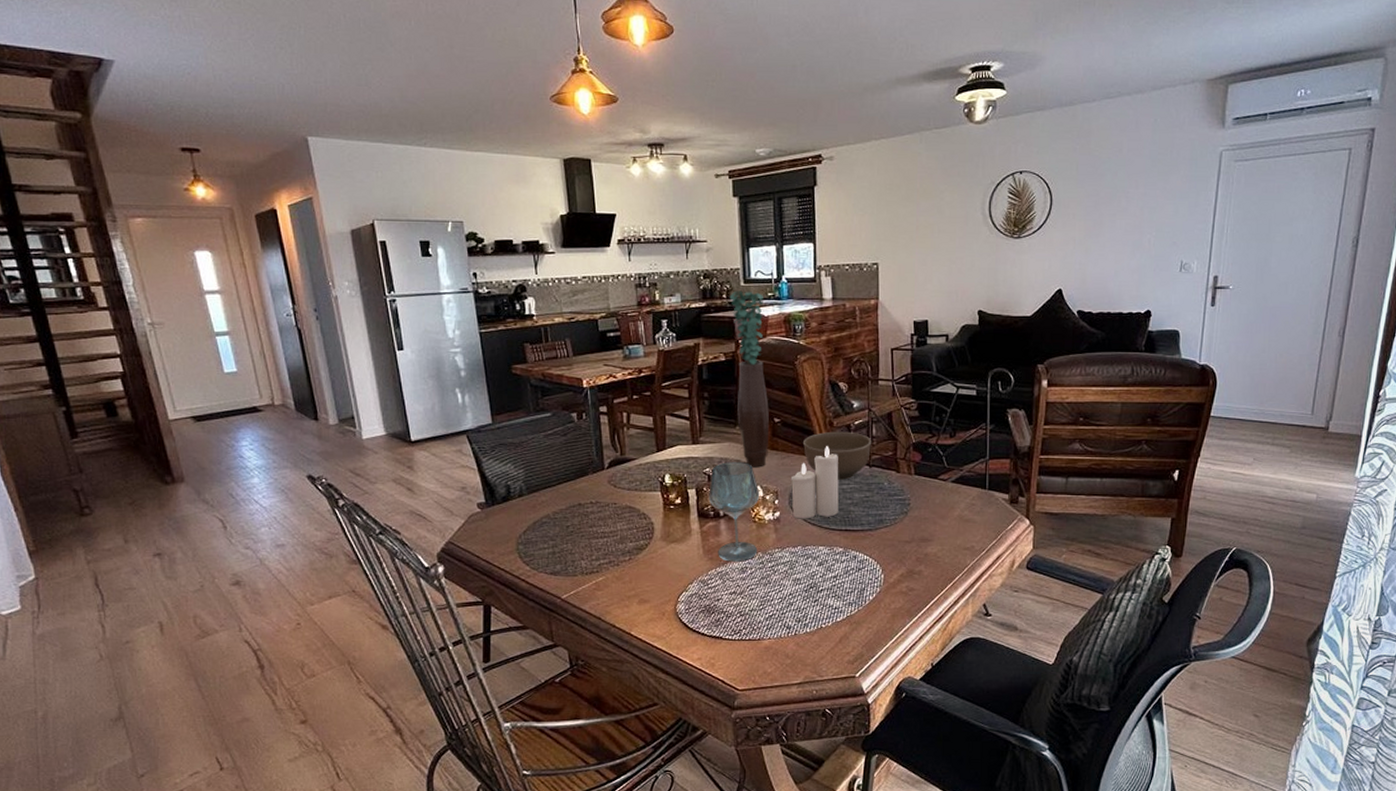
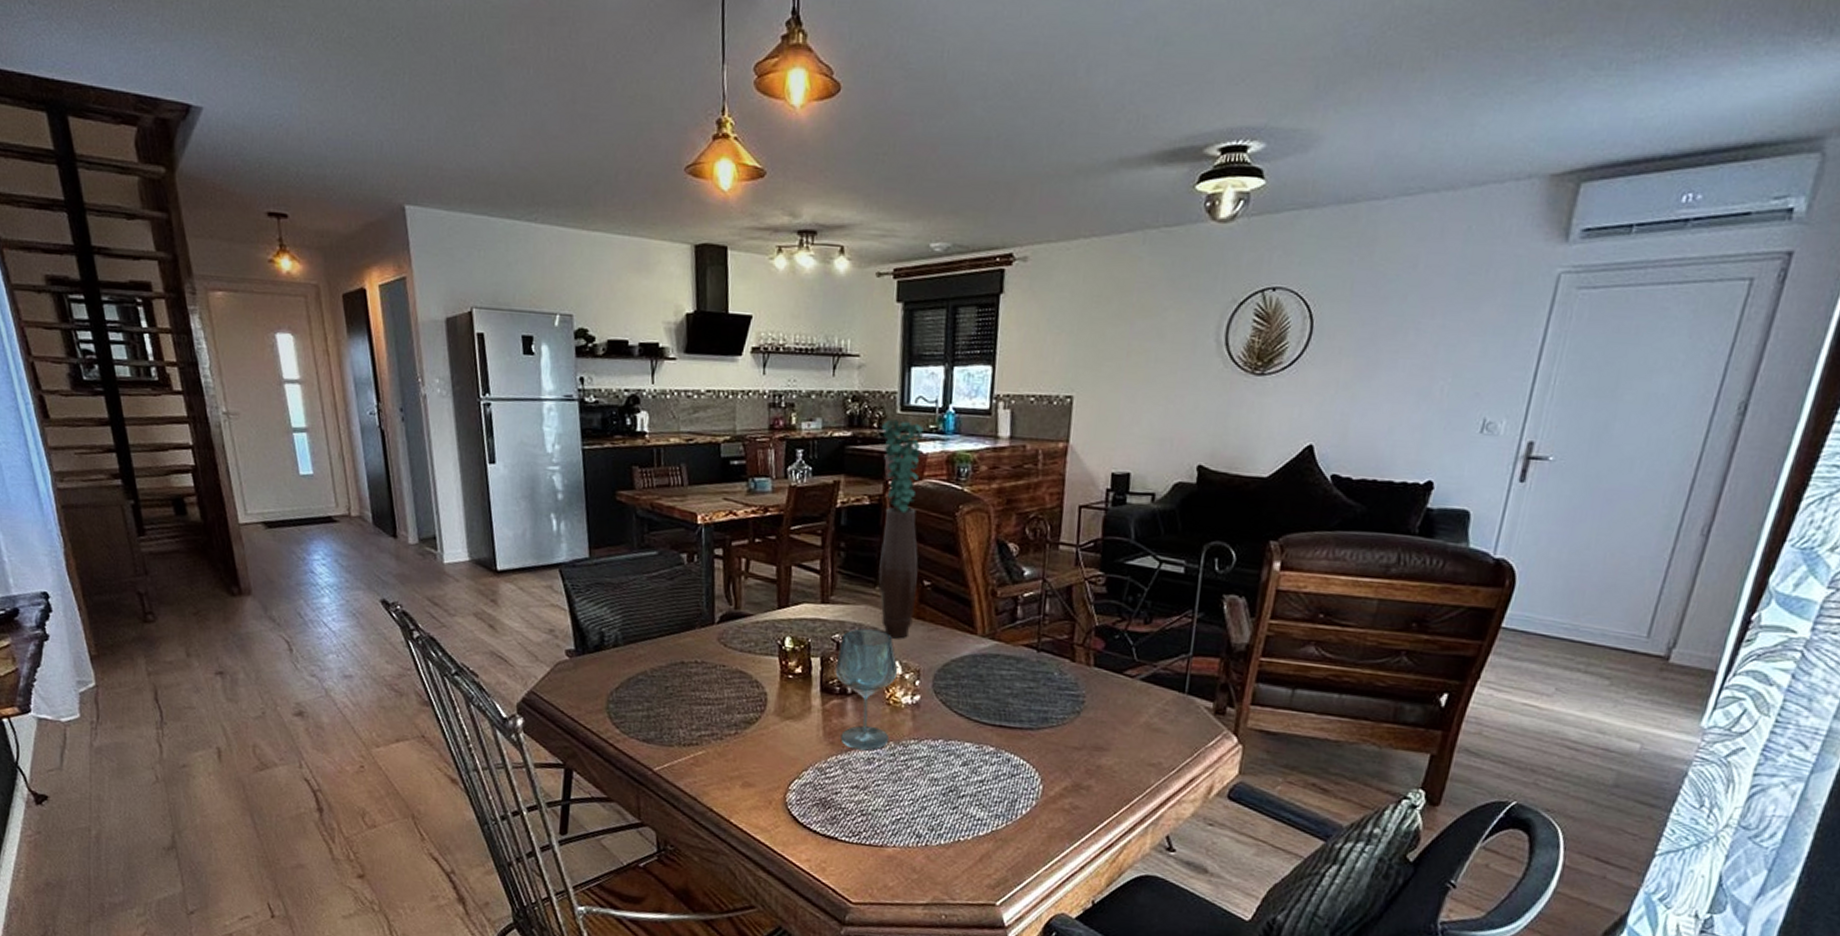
candle: present [790,446,839,519] -> none [935,620,999,708]
bowl: present [802,431,872,480] -> none [956,602,1044,664]

